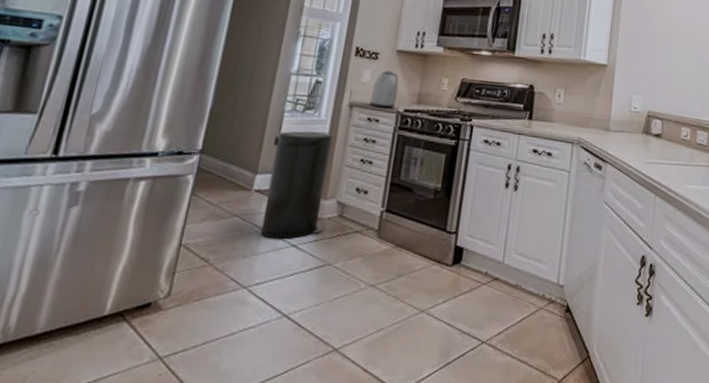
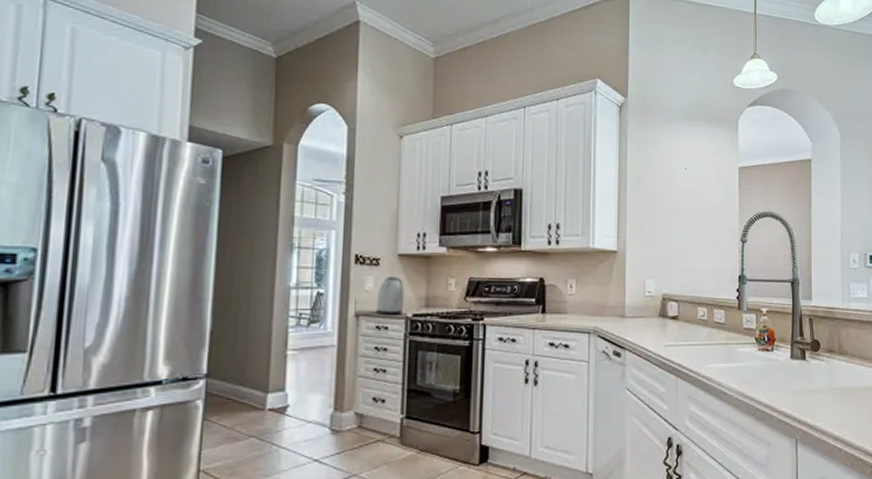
pedal bin: present [260,131,333,240] -> none [280,345,346,457]

